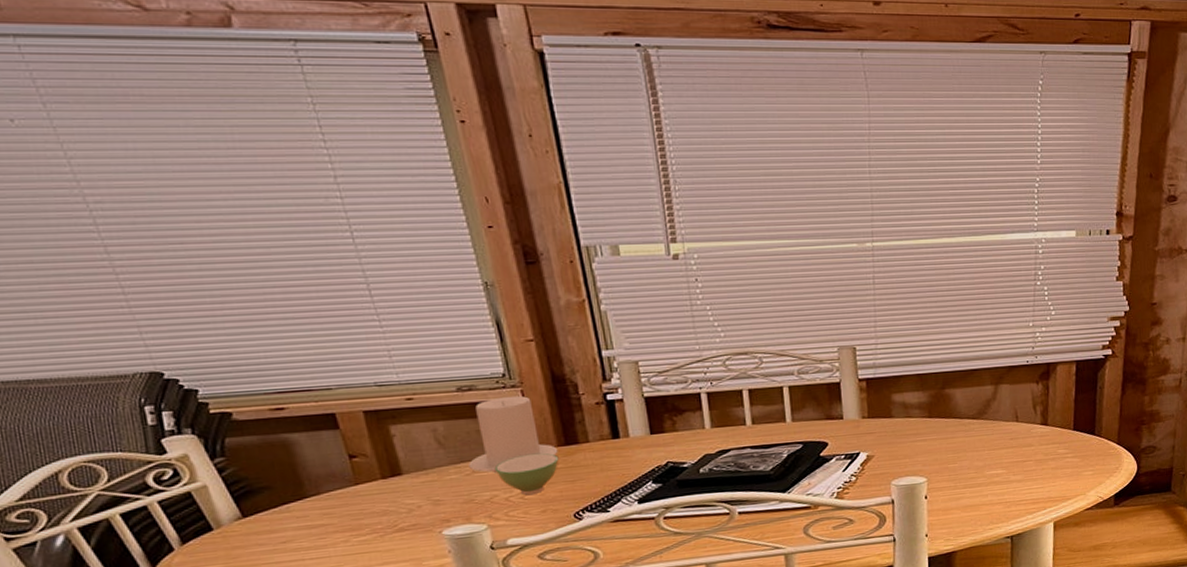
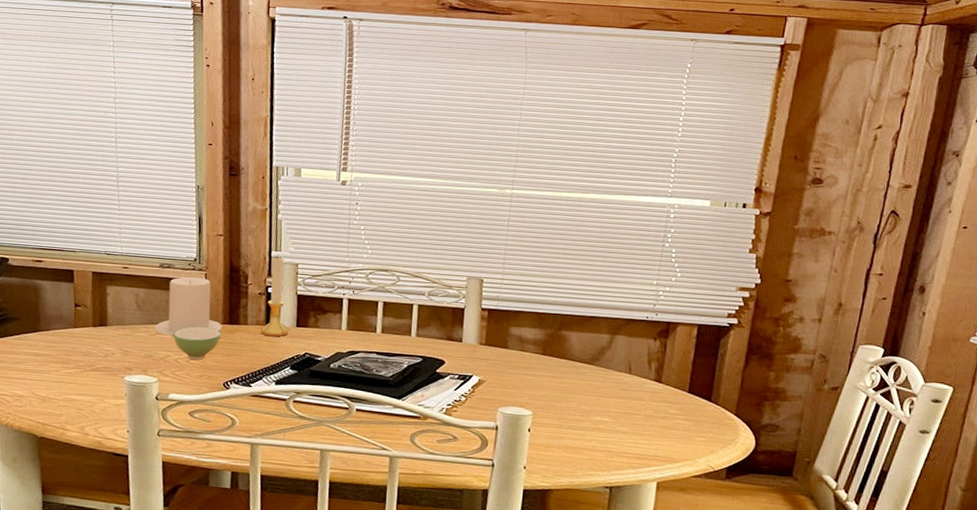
candle holder: none [605,355,643,452] -> present [260,256,289,337]

